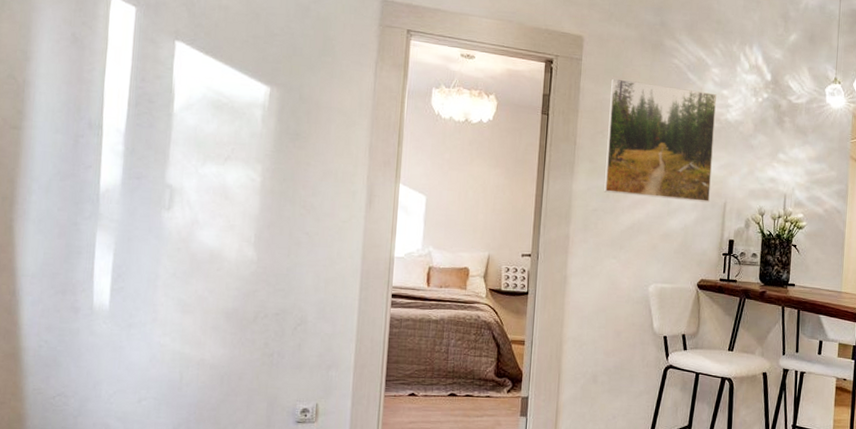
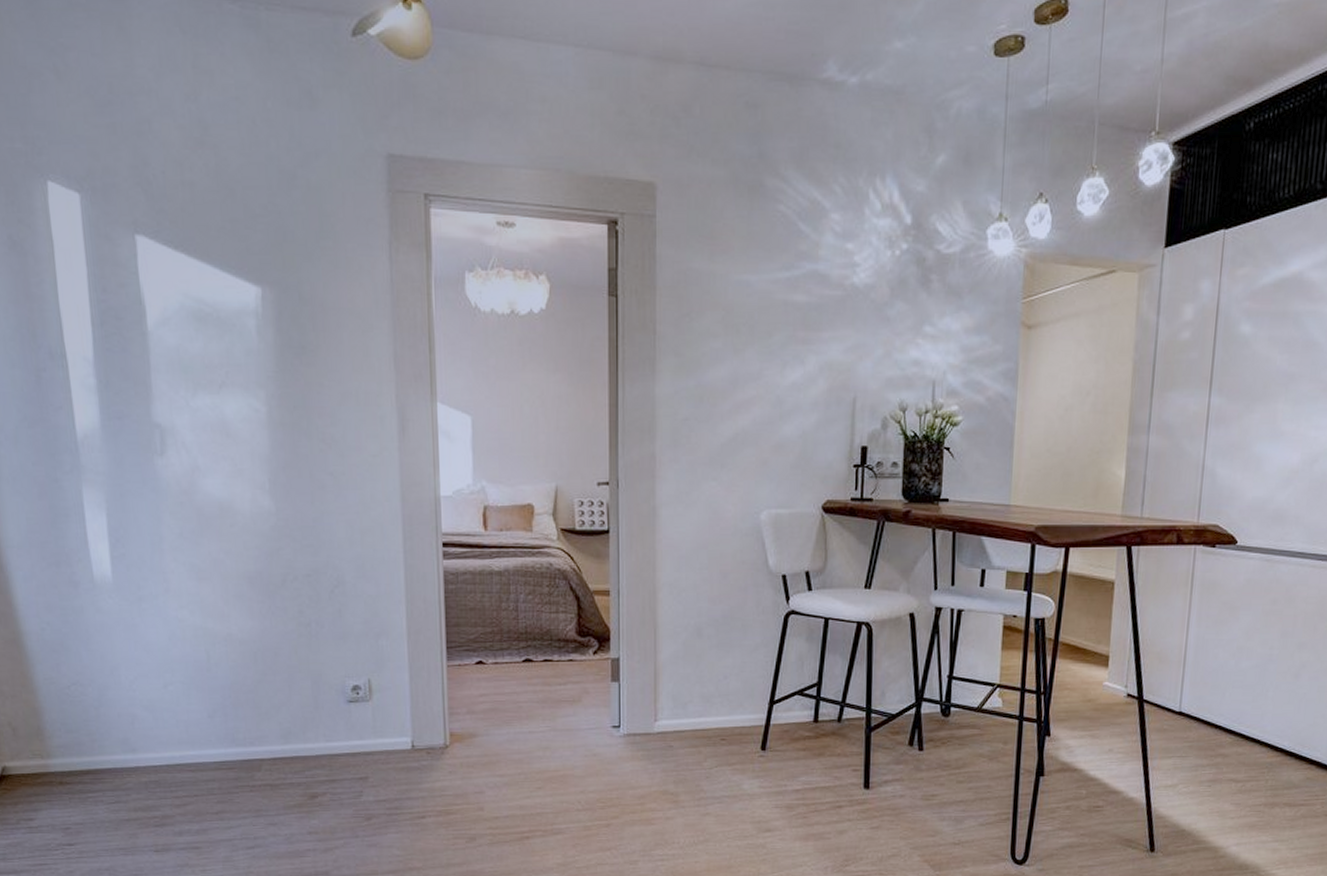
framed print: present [603,78,717,203] -> none [695,239,839,399]

